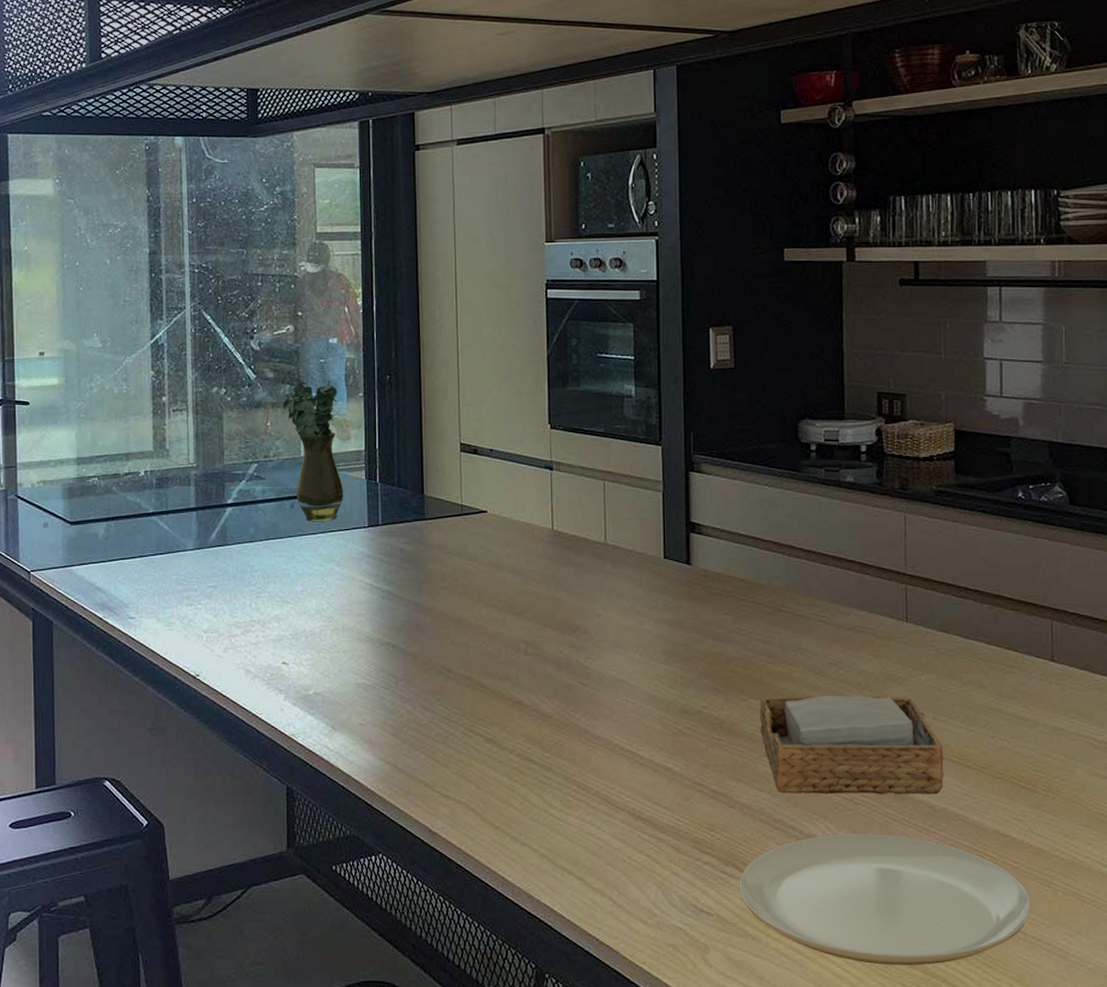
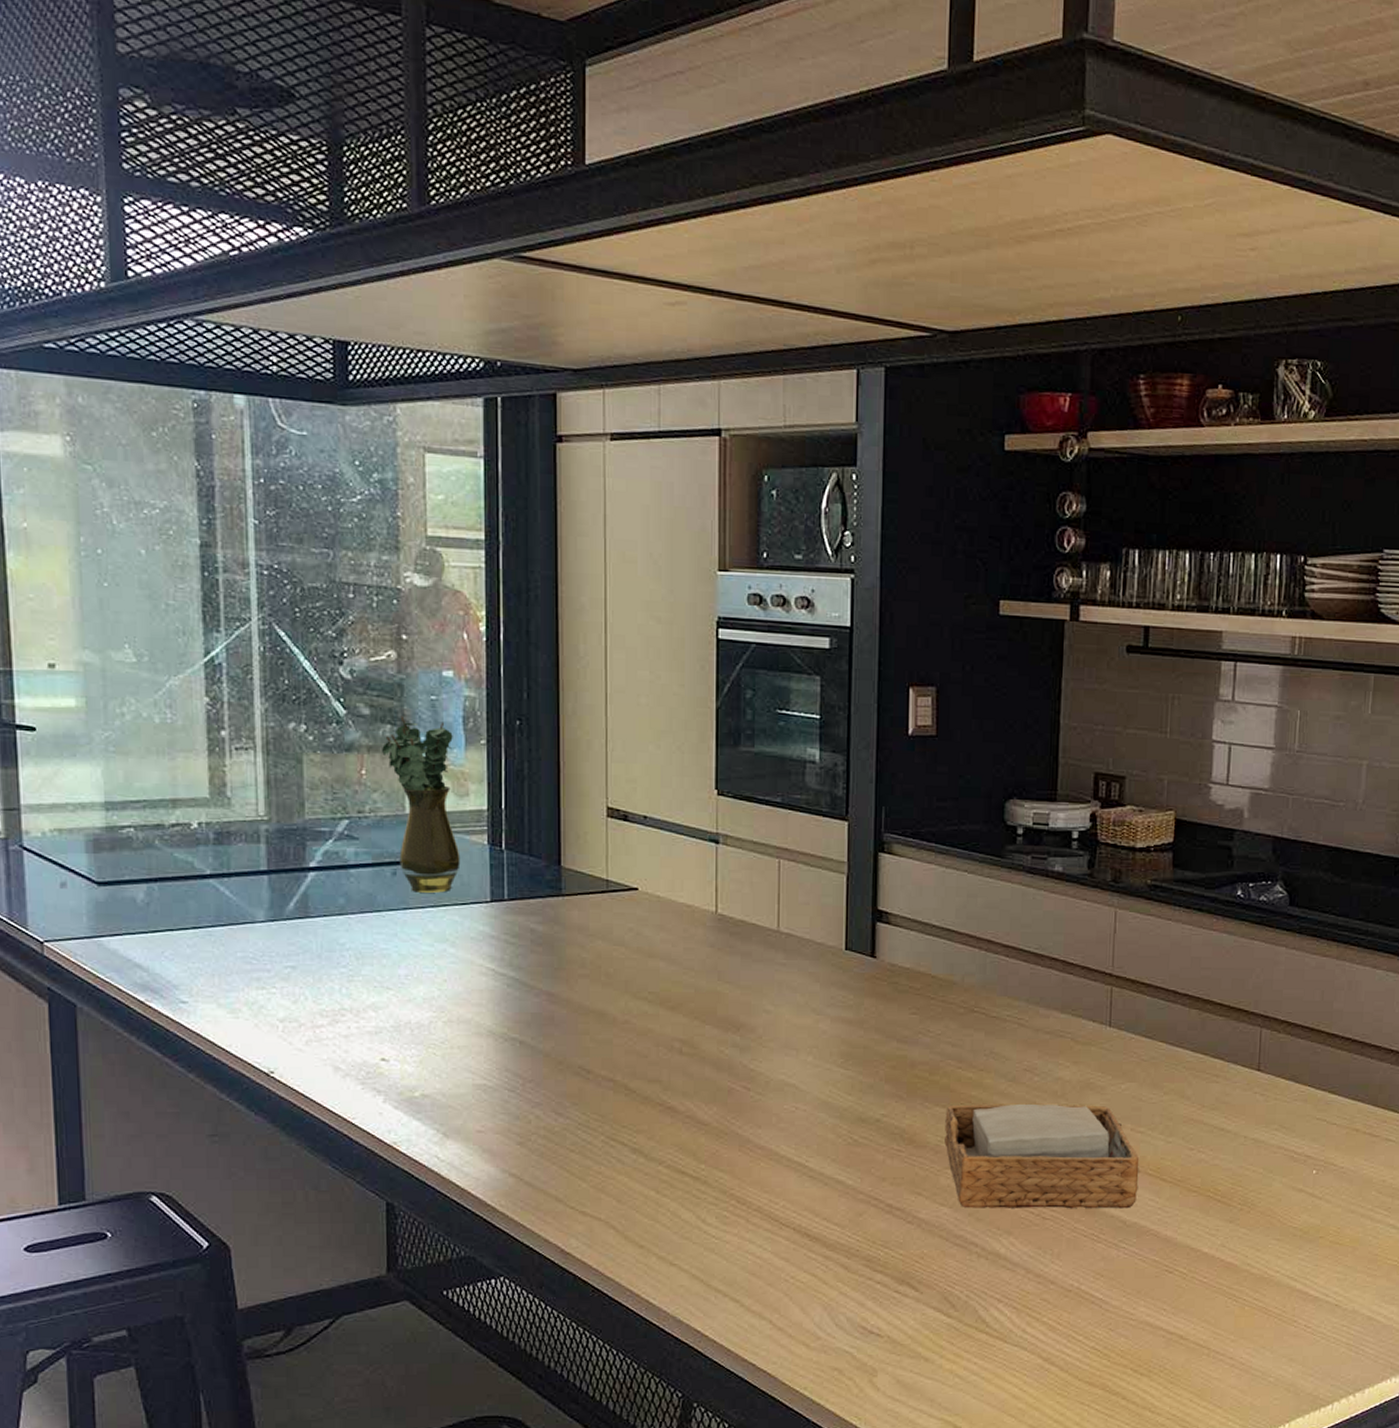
plate: present [739,834,1031,965] -> none [913,1250,1217,1384]

